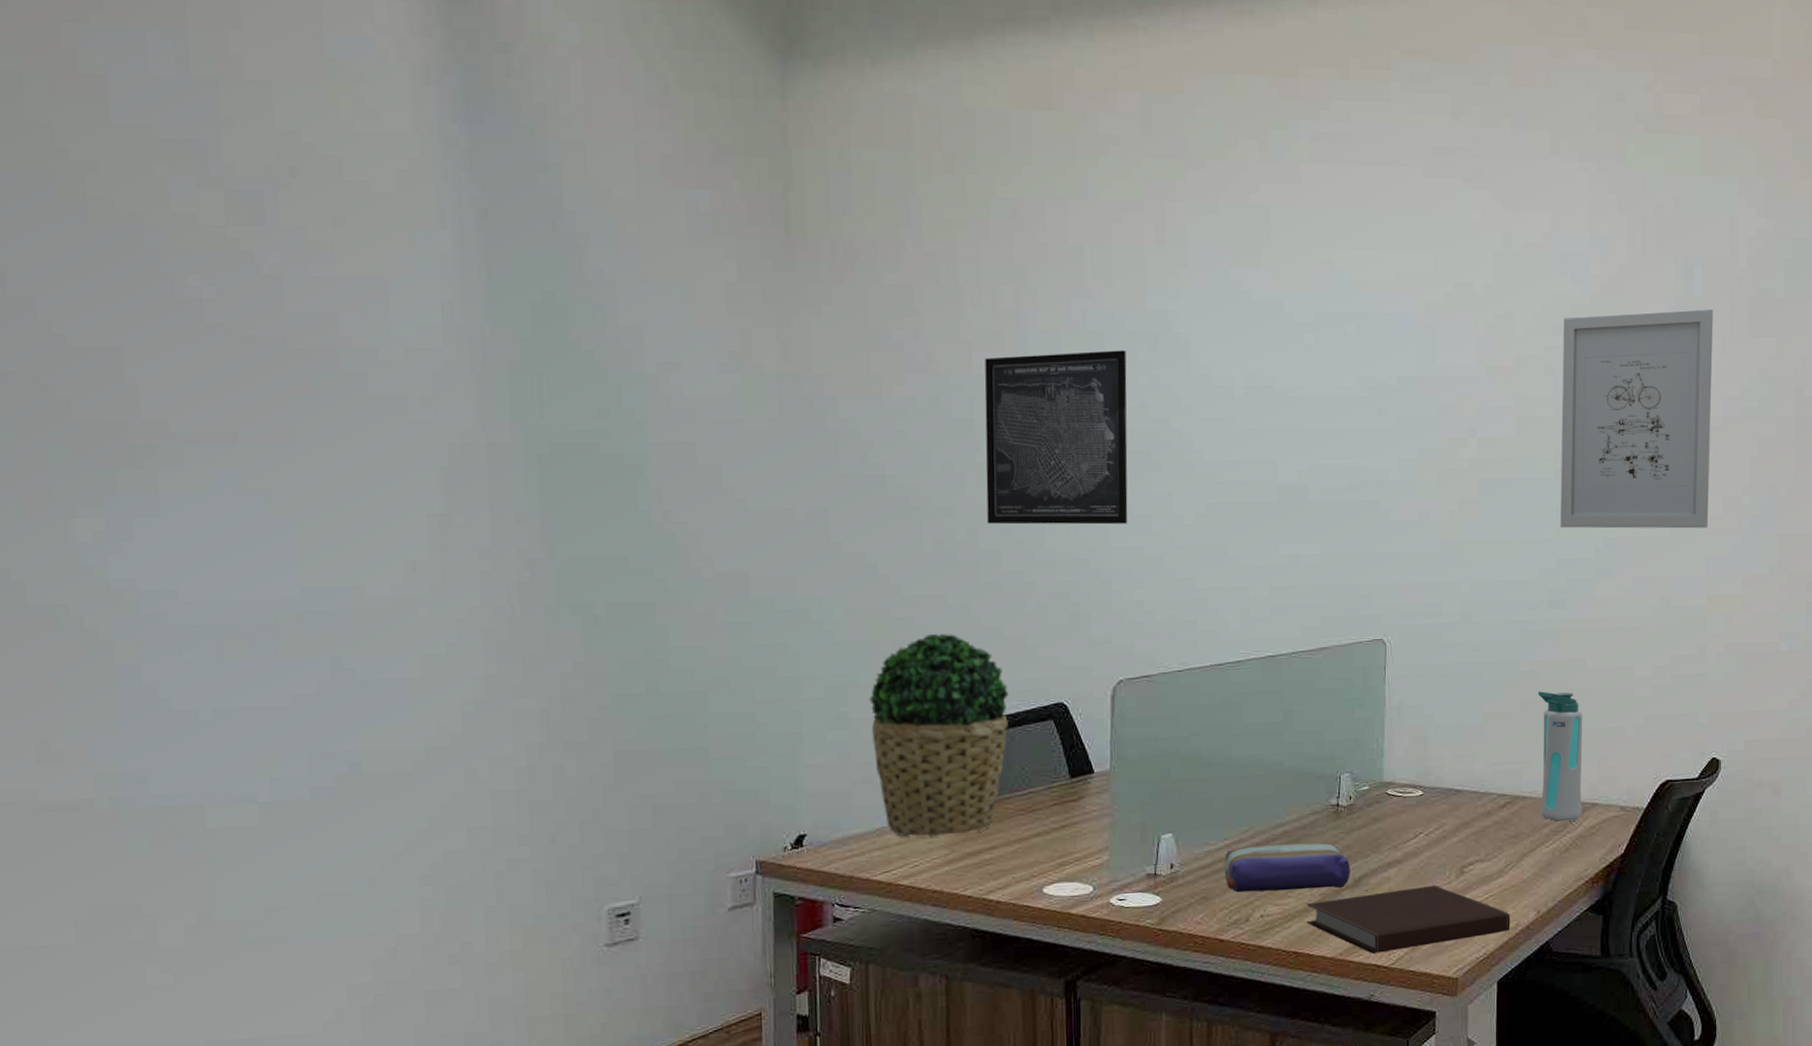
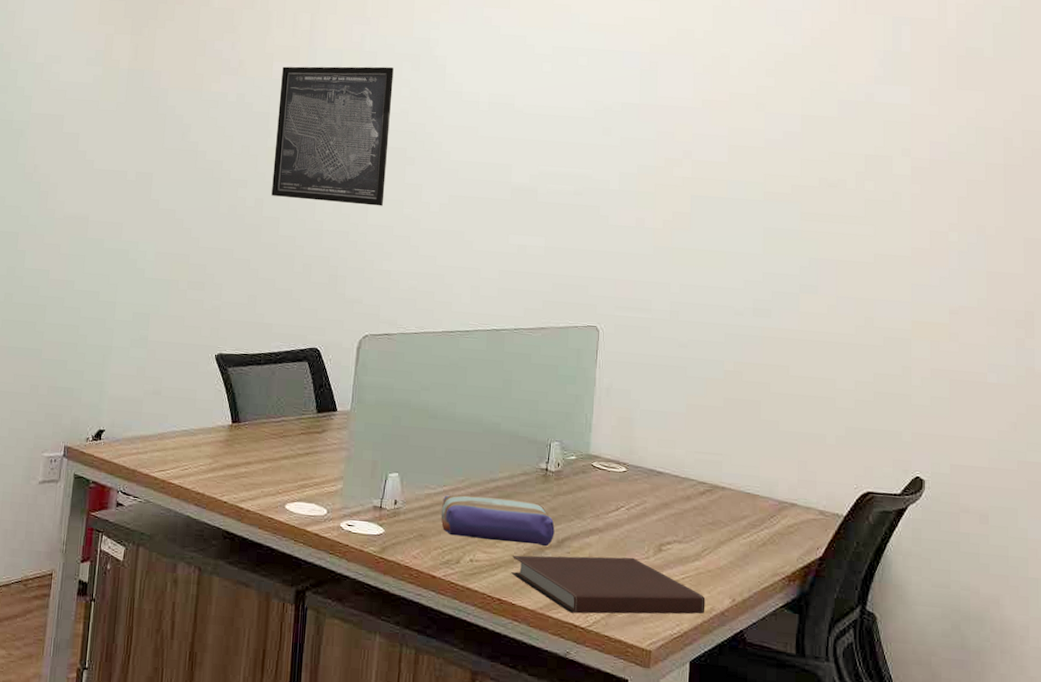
potted plant: present [869,634,1009,838] -> none [163,279,274,448]
water bottle: present [1537,691,1583,822] -> none [739,391,784,518]
wall art: present [1560,308,1713,529] -> none [766,62,921,259]

